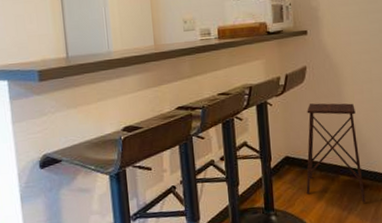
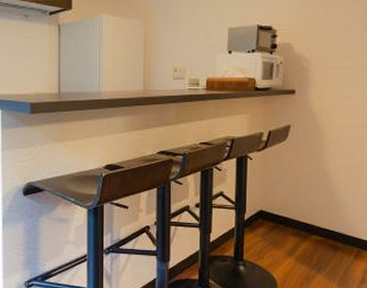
side table: present [306,103,365,203] -> none [277,162,336,264]

